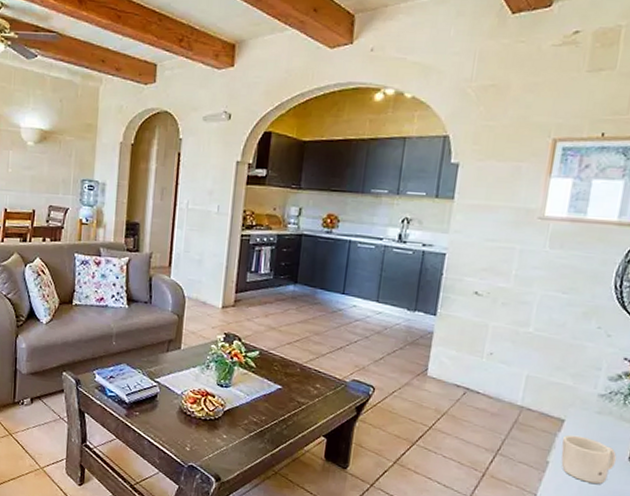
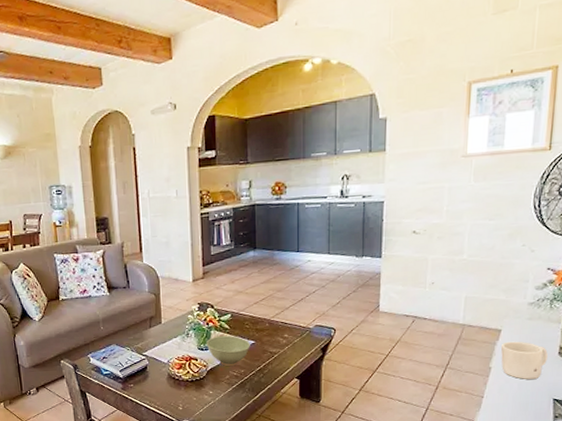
bowl: none [227,374,277,411] -> present [206,336,250,367]

